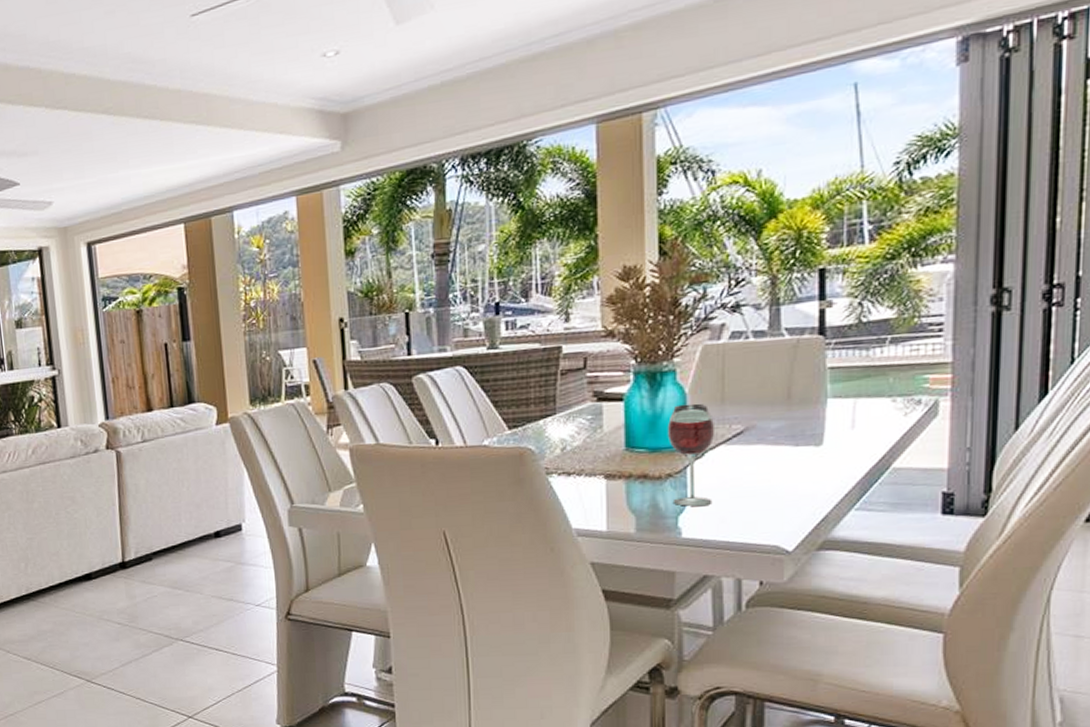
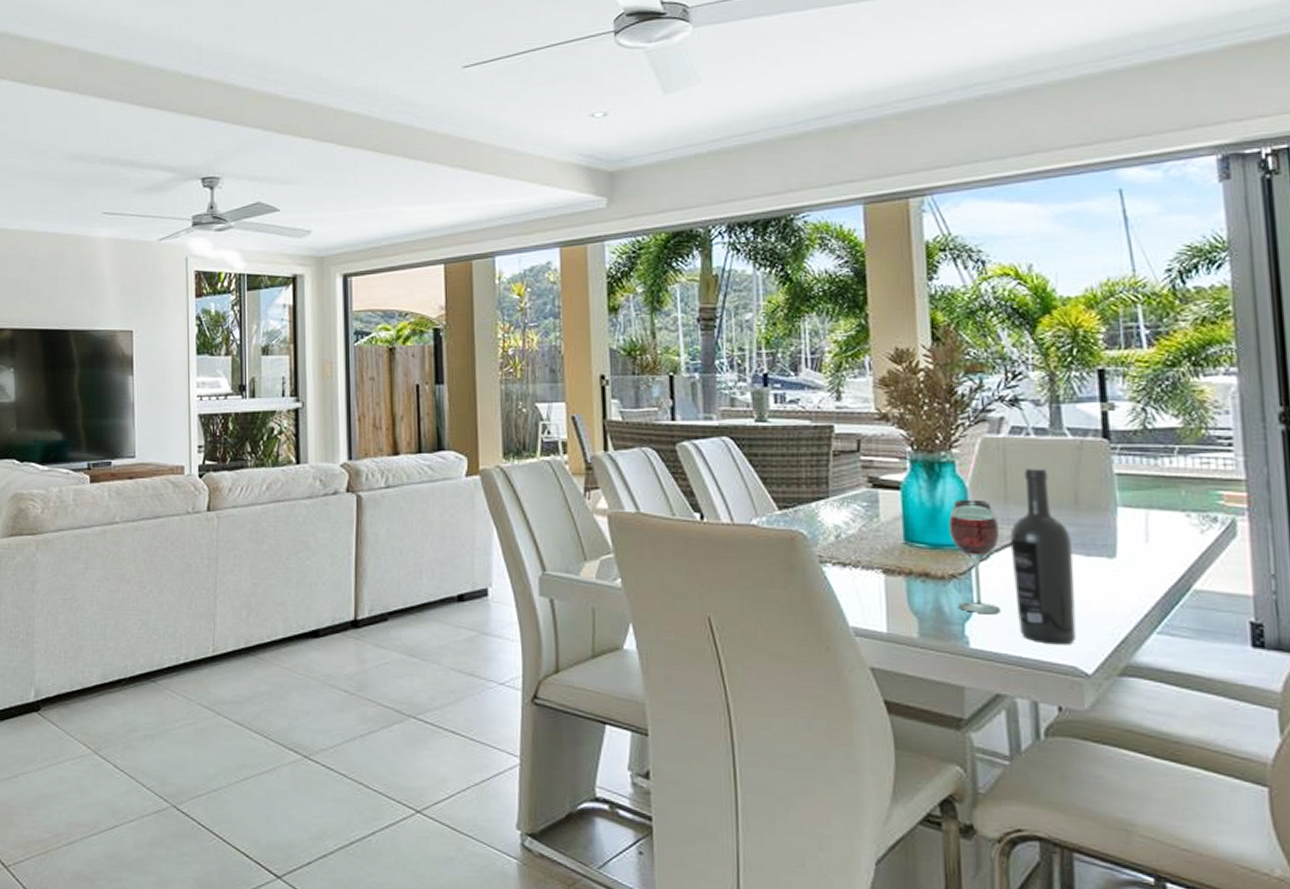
wine bottle: none [724,368,783,528] -> present [1009,467,1077,644]

